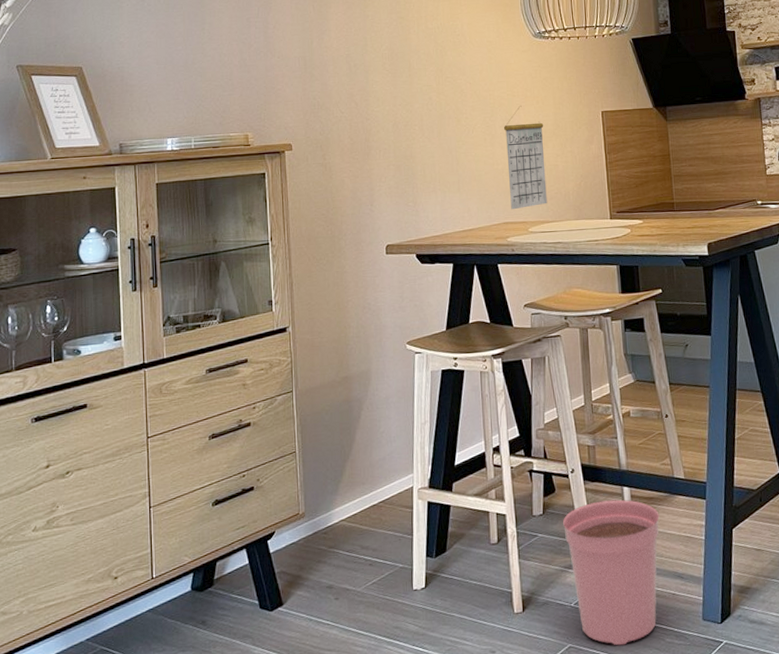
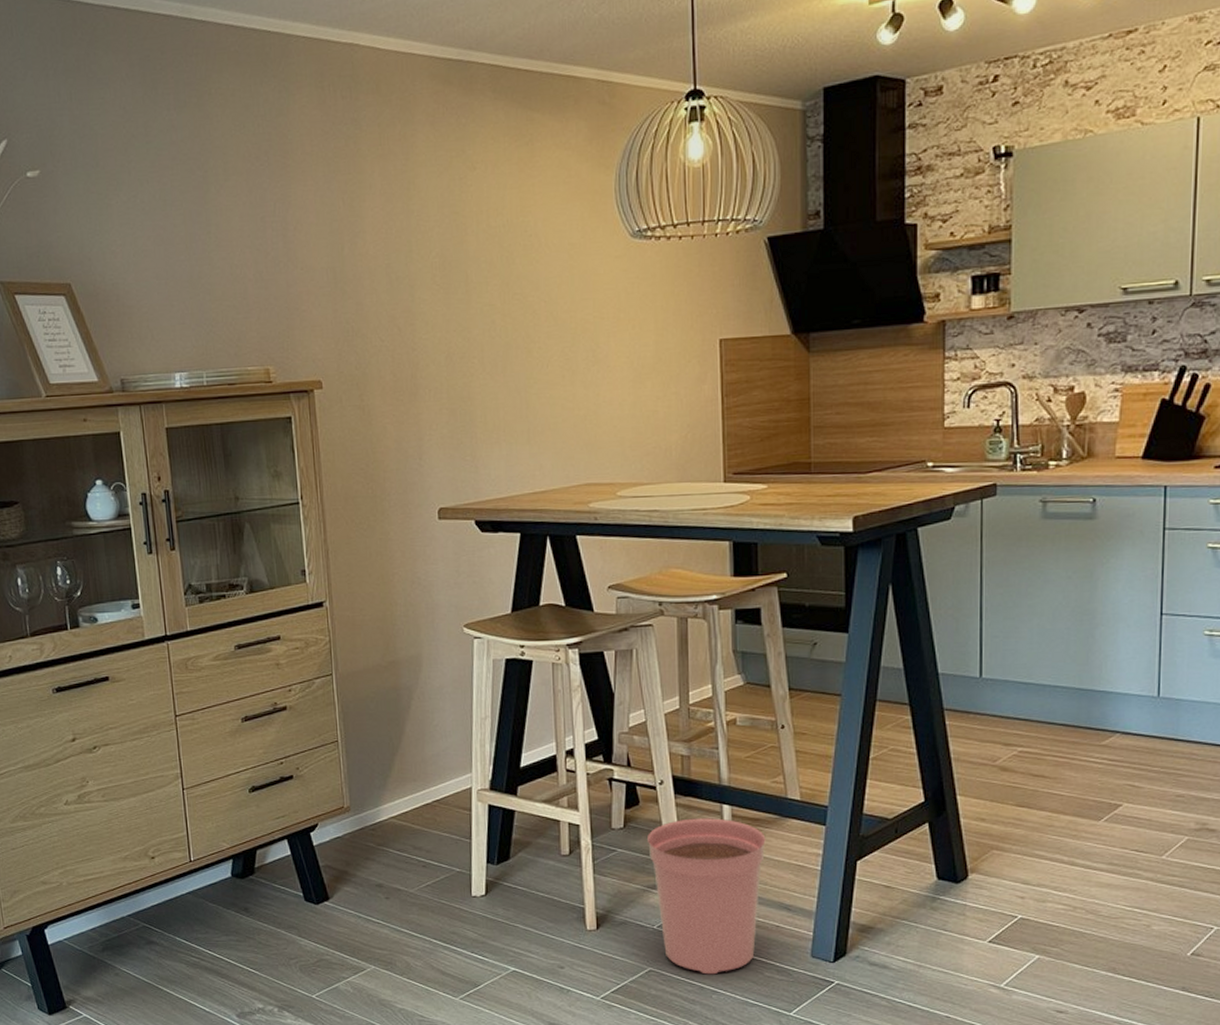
calendar: present [503,105,547,210] -> none [587,331,642,468]

